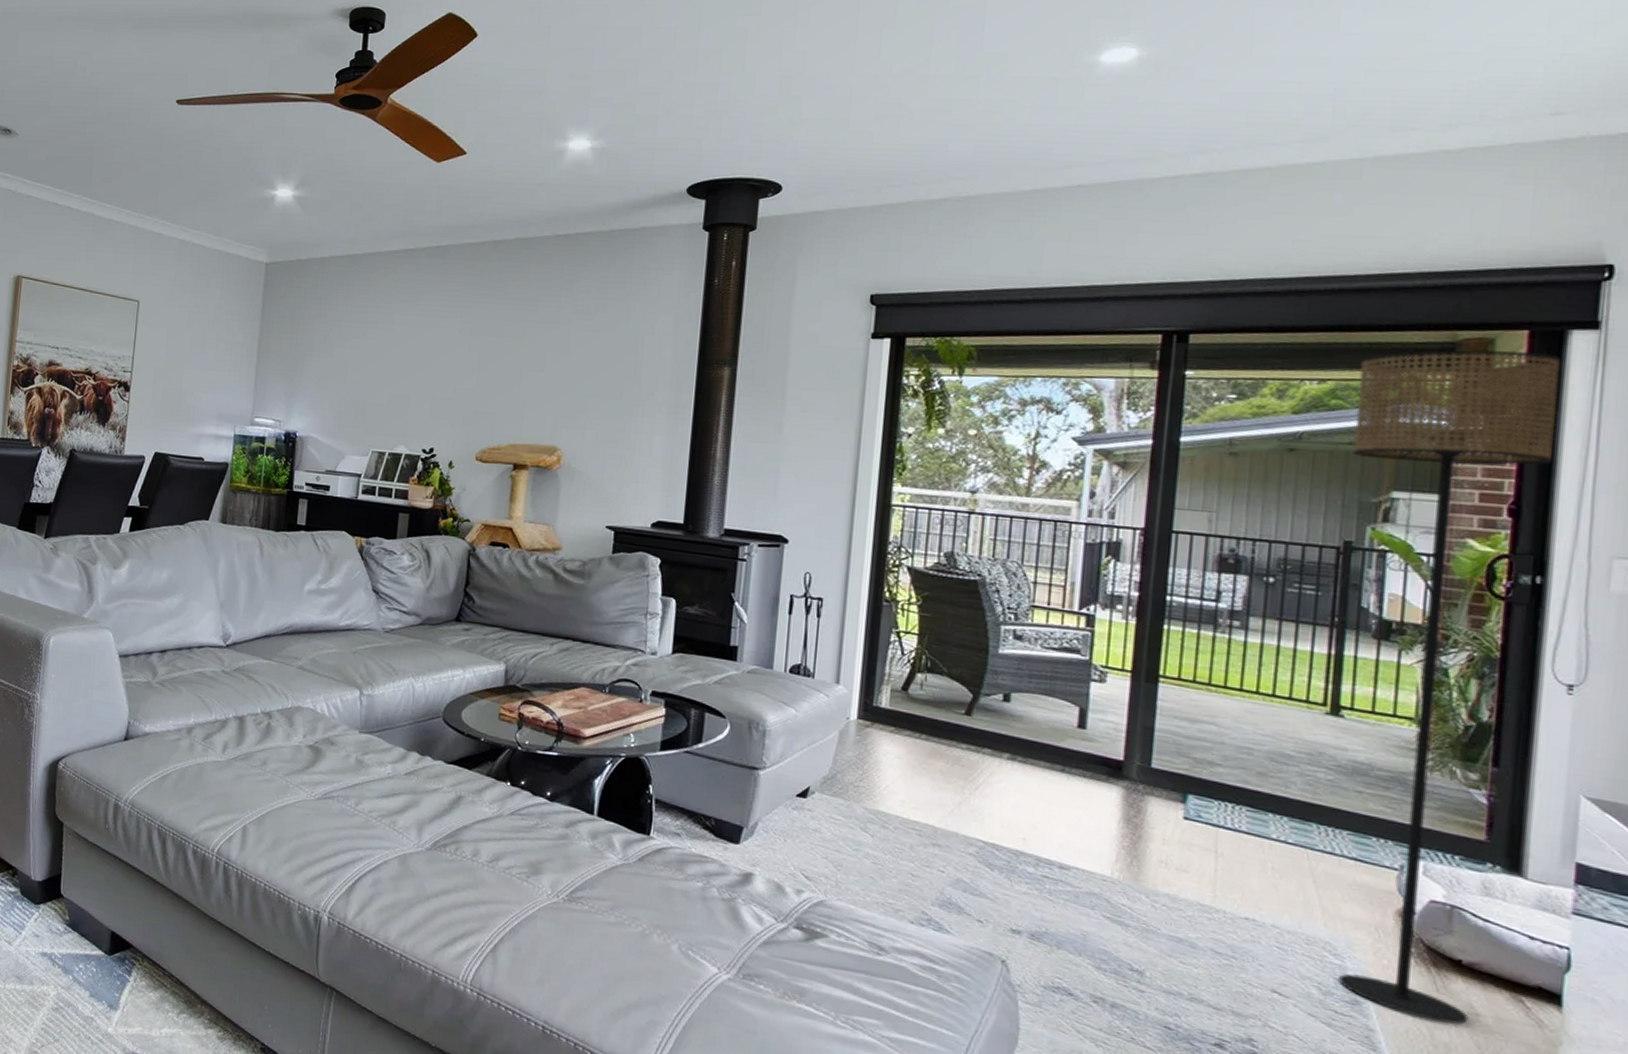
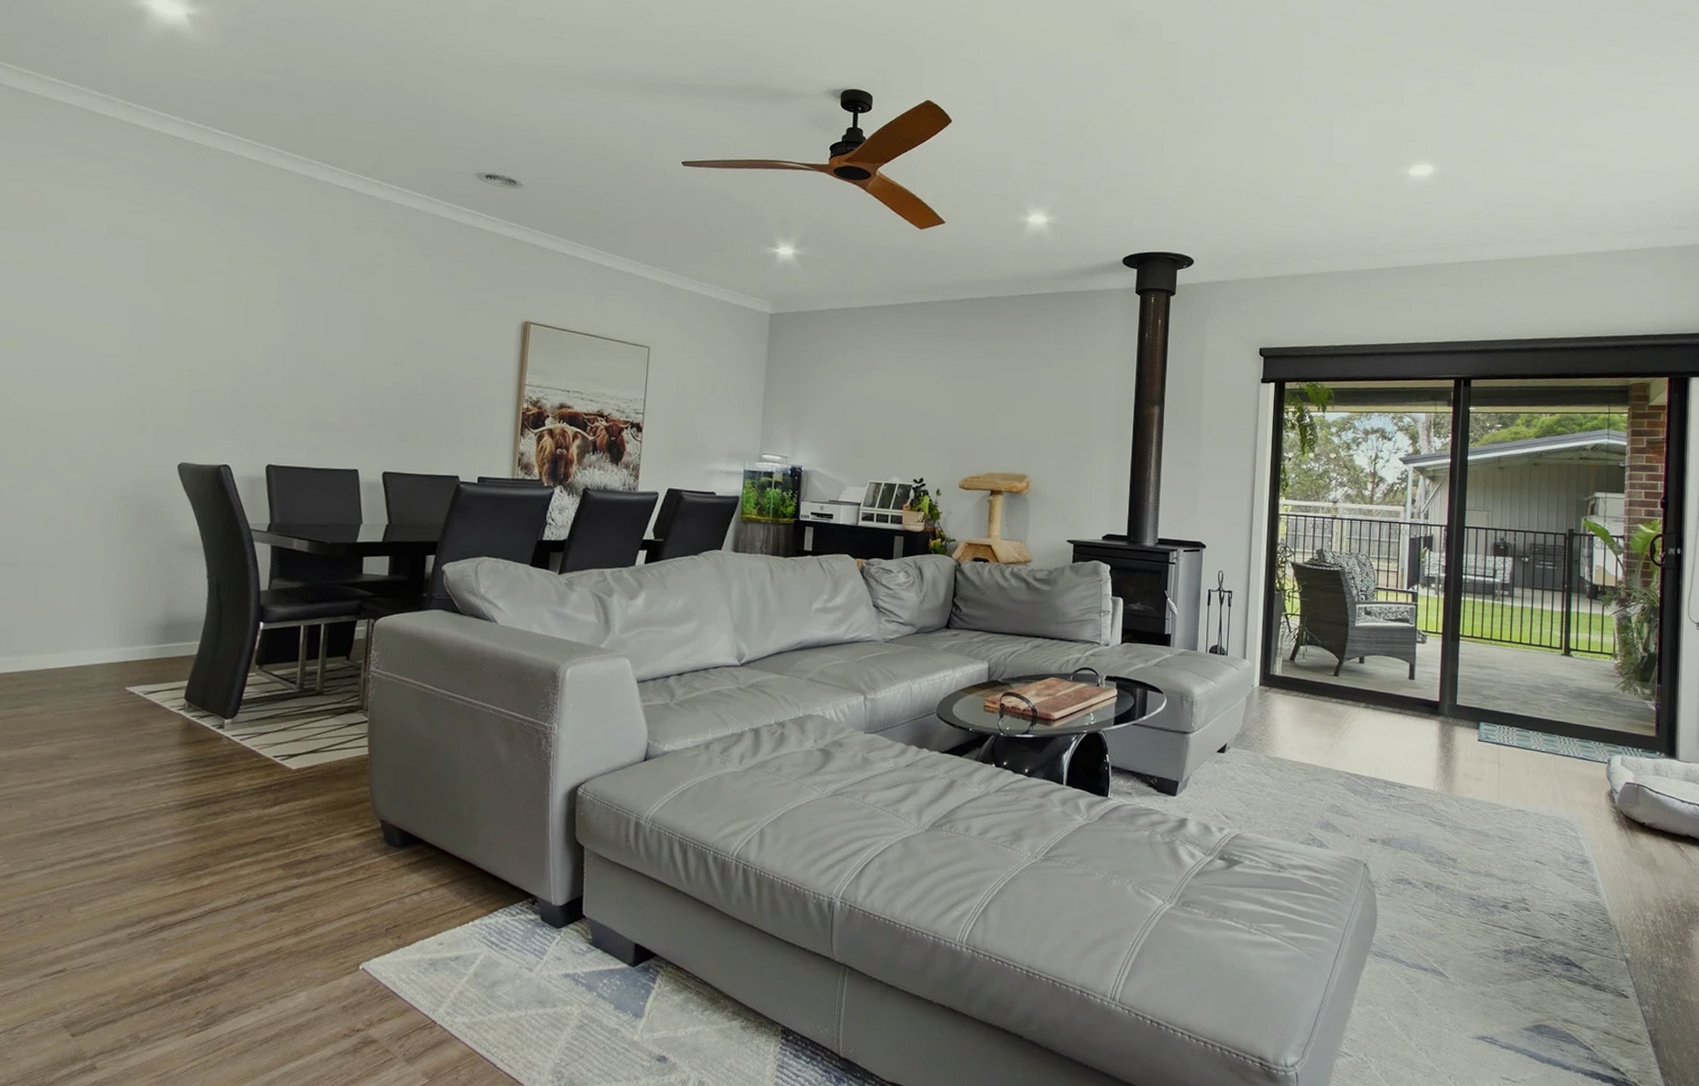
floor lamp: present [1339,349,1560,1025] -> none [1572,391,1686,868]

